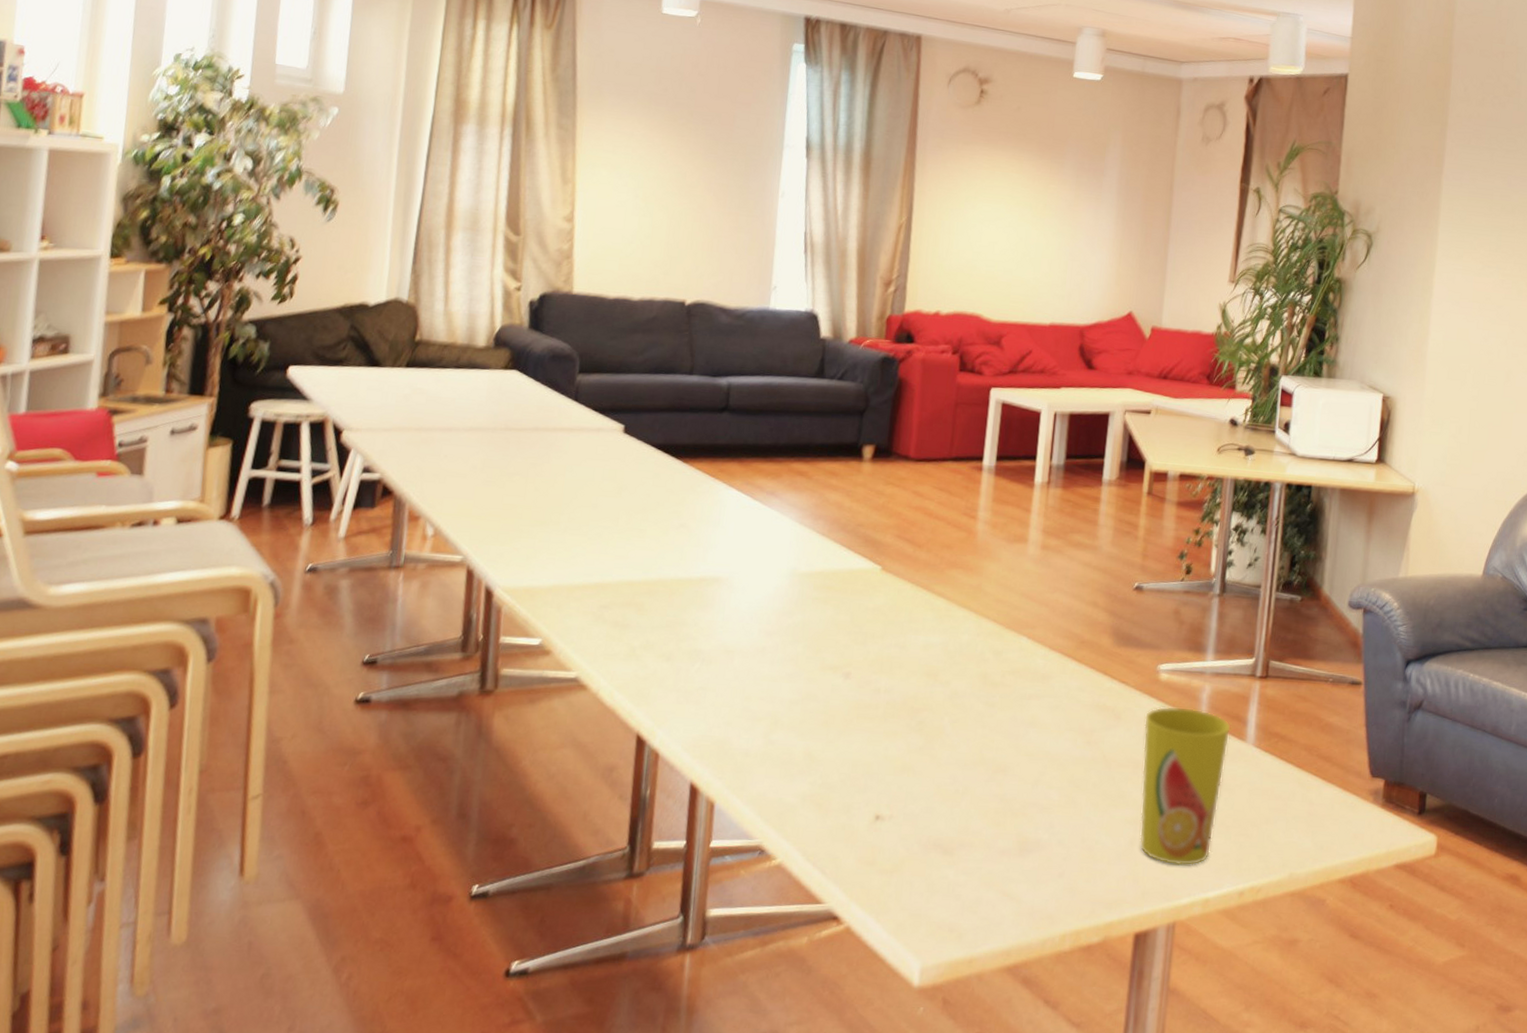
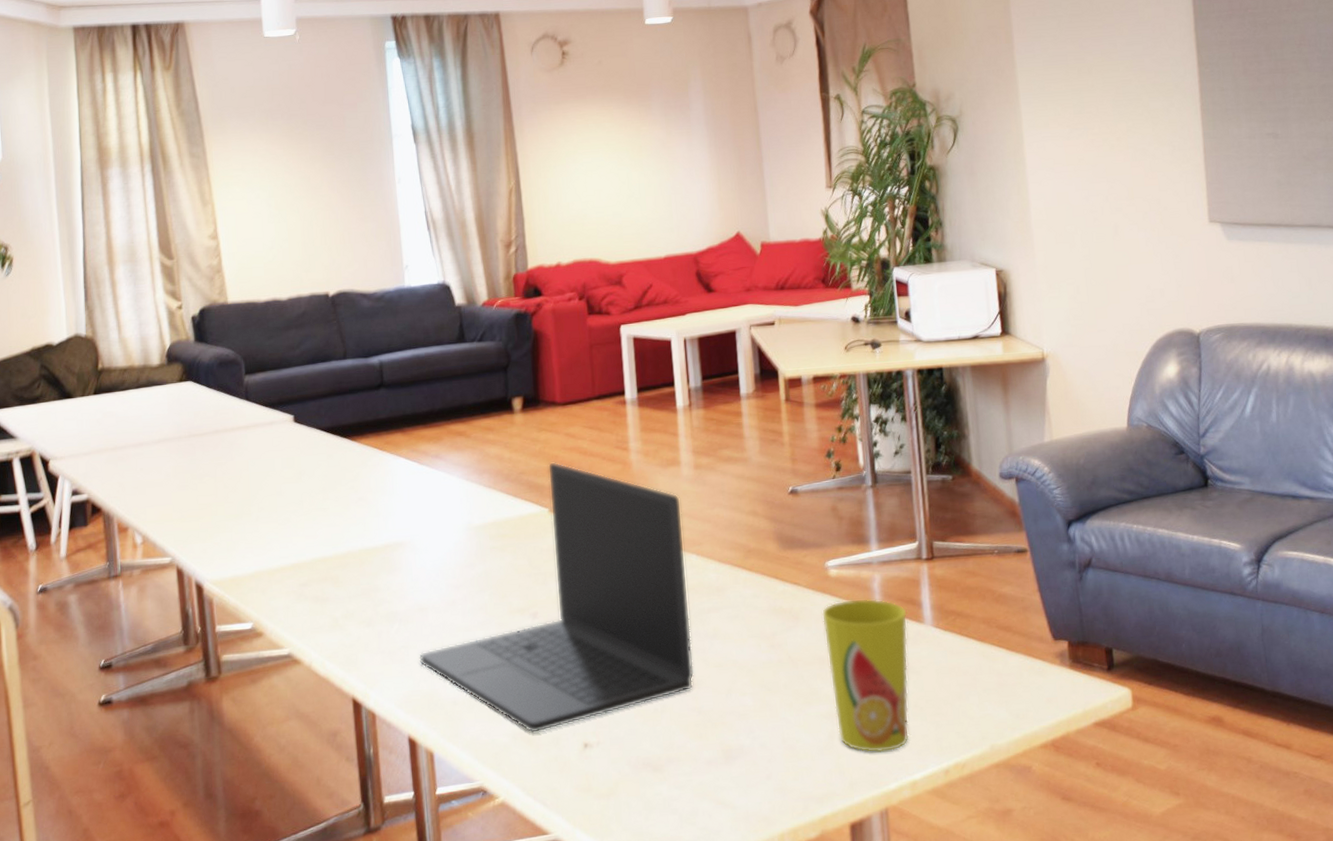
laptop: none [716,519,1022,797] -> present [419,462,694,733]

